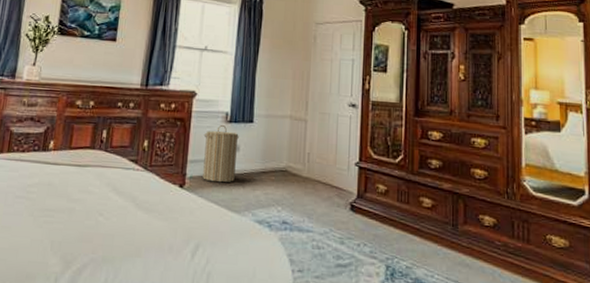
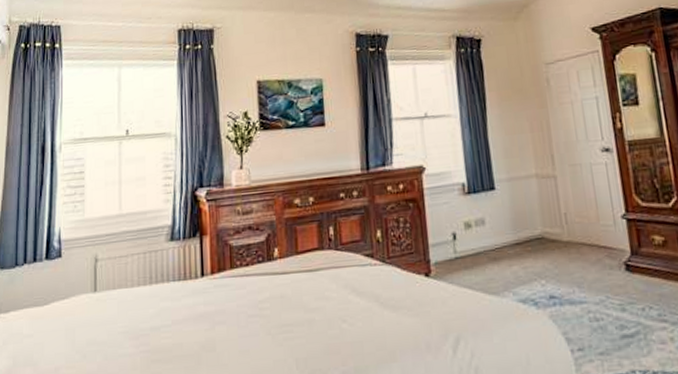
laundry hamper: present [203,124,239,183] -> none [441,197,486,265]

